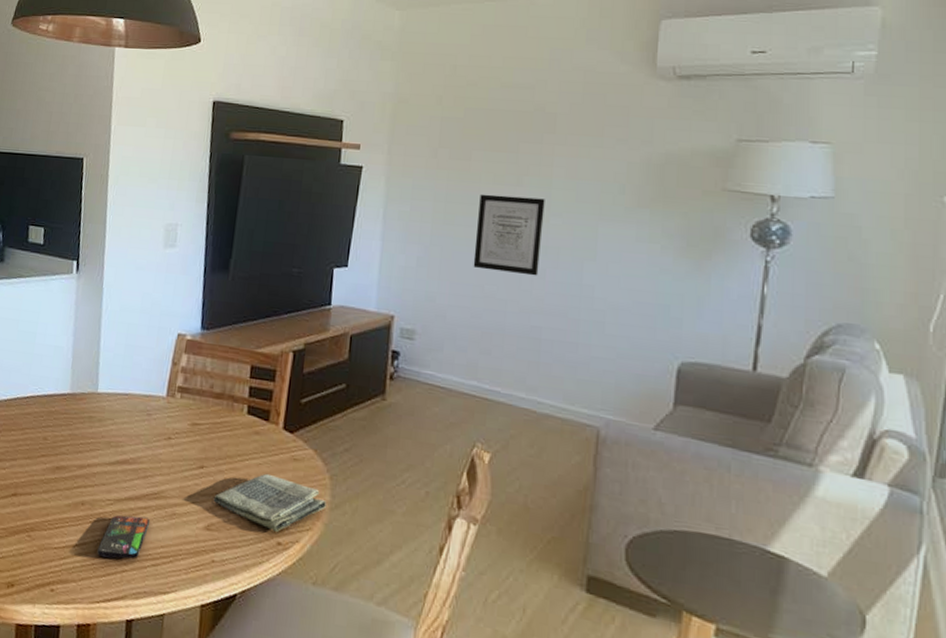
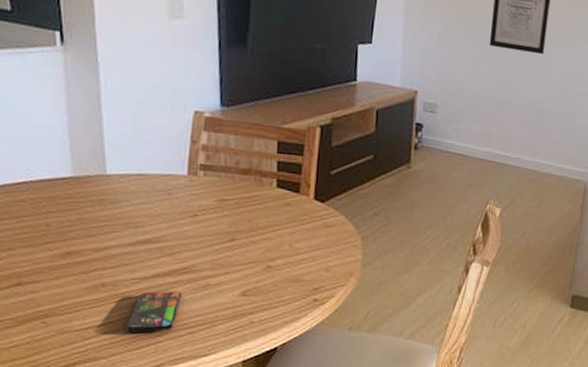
dish towel: present [213,473,326,532] -> none [247,240,359,290]

